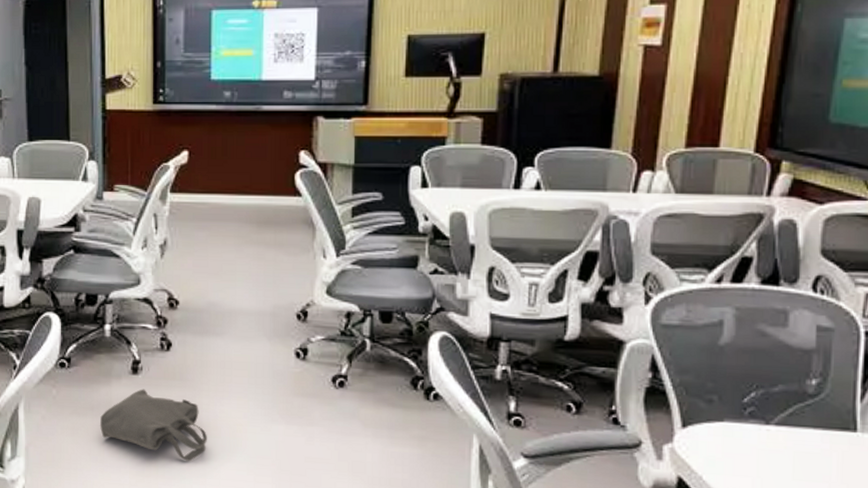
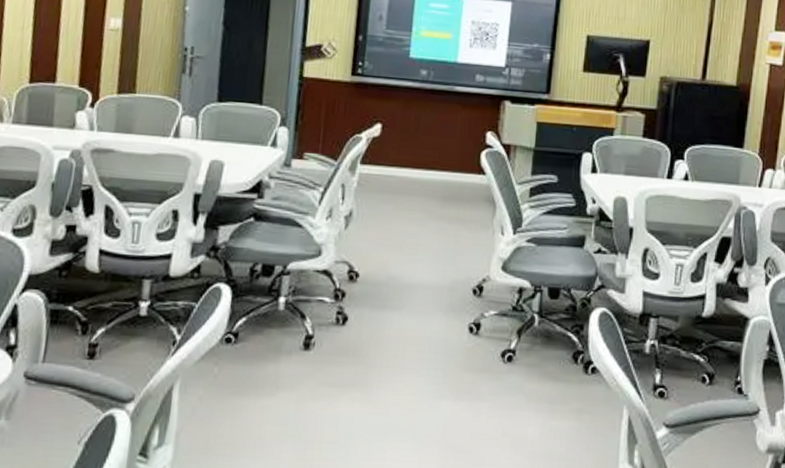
tote bag: present [100,389,207,462] -> none [263,365,376,443]

